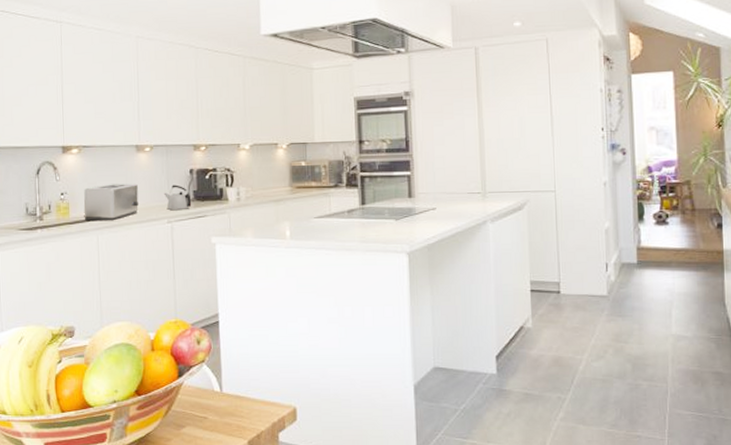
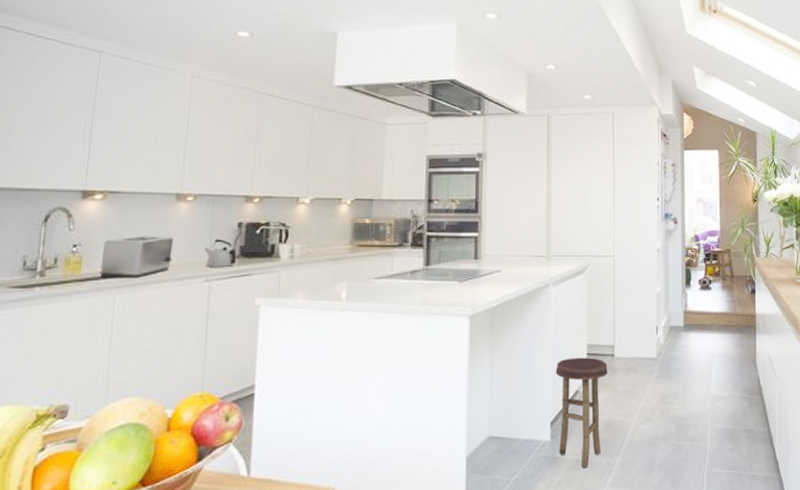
stool: none [498,294,554,402] -> present [555,357,608,469]

